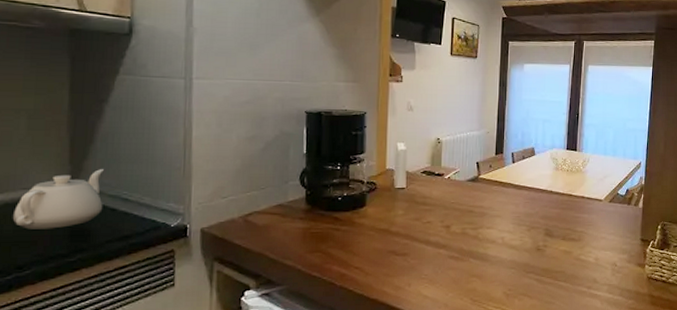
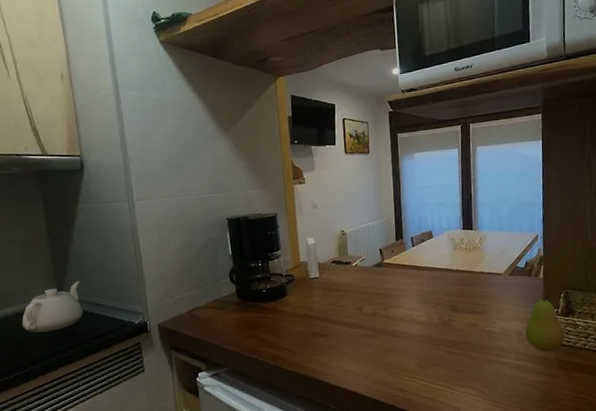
fruit: none [620,223,658,286] -> present [525,292,565,352]

